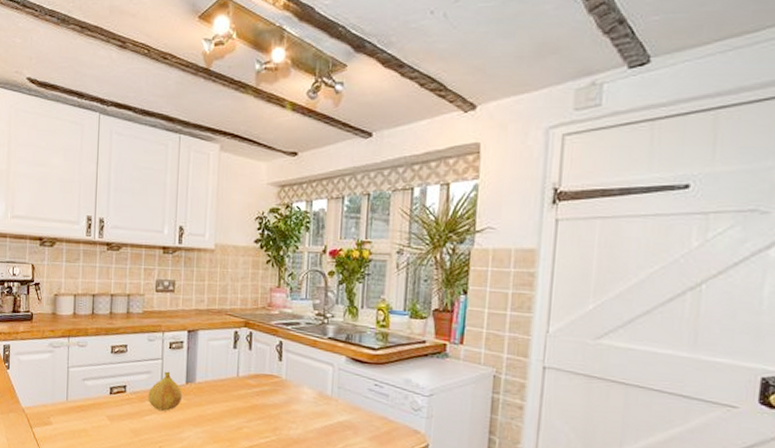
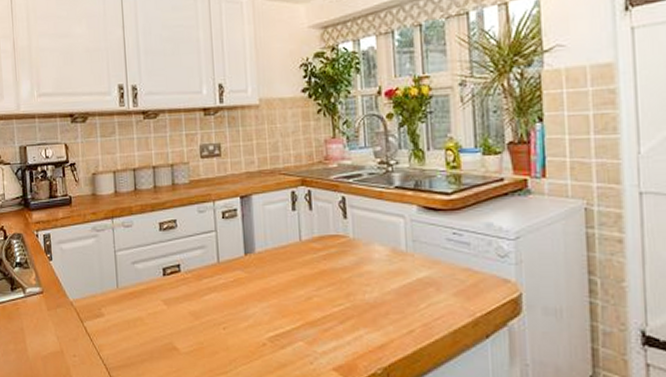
fruit: present [148,371,183,411] -> none [205,243,243,288]

